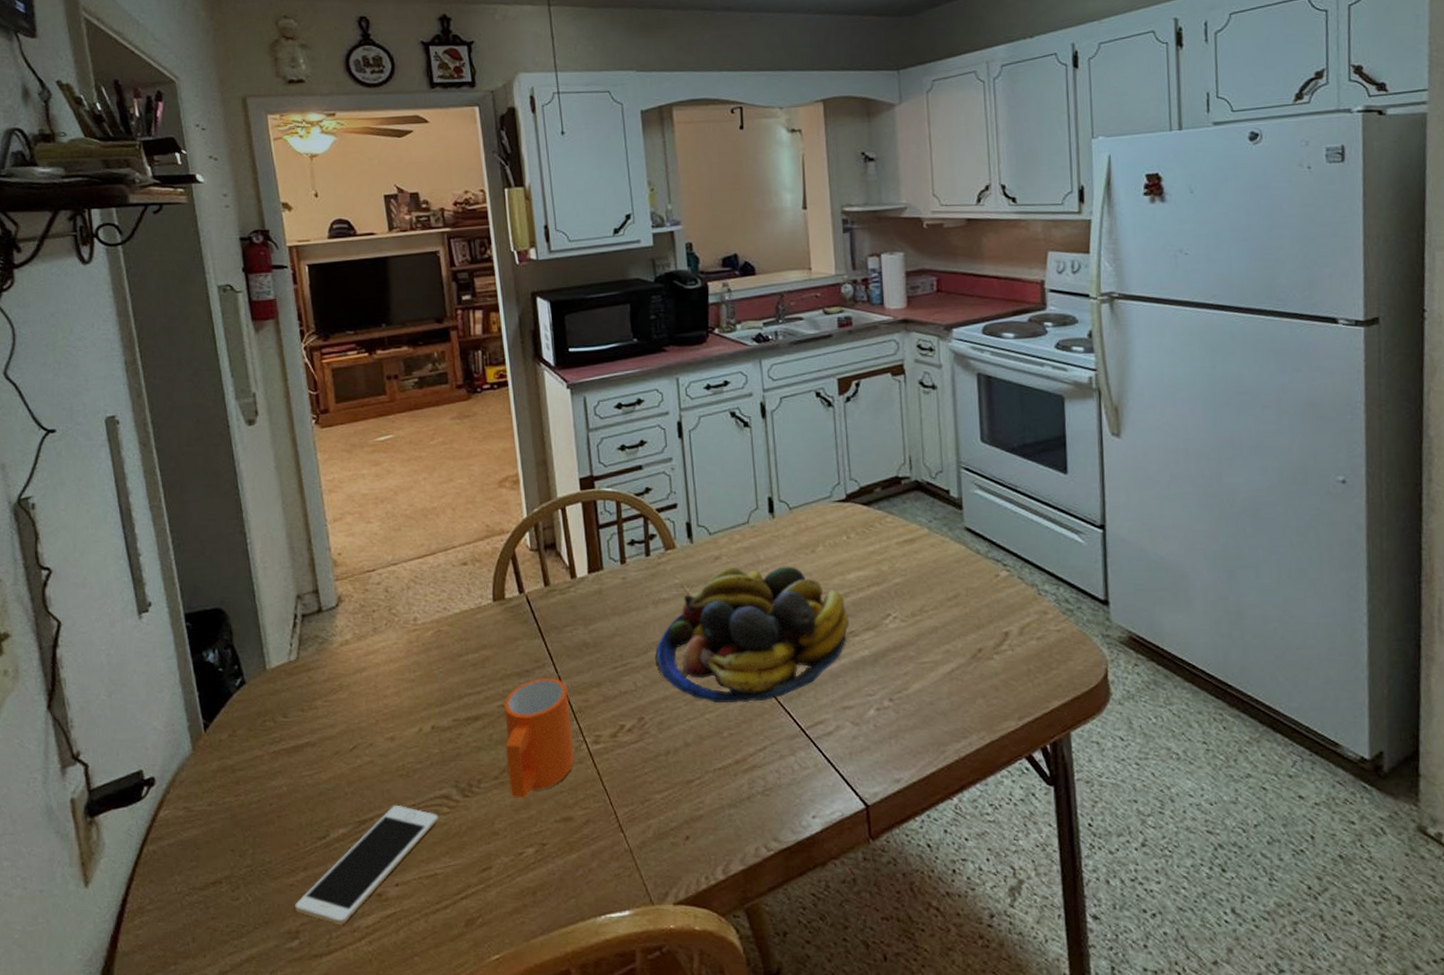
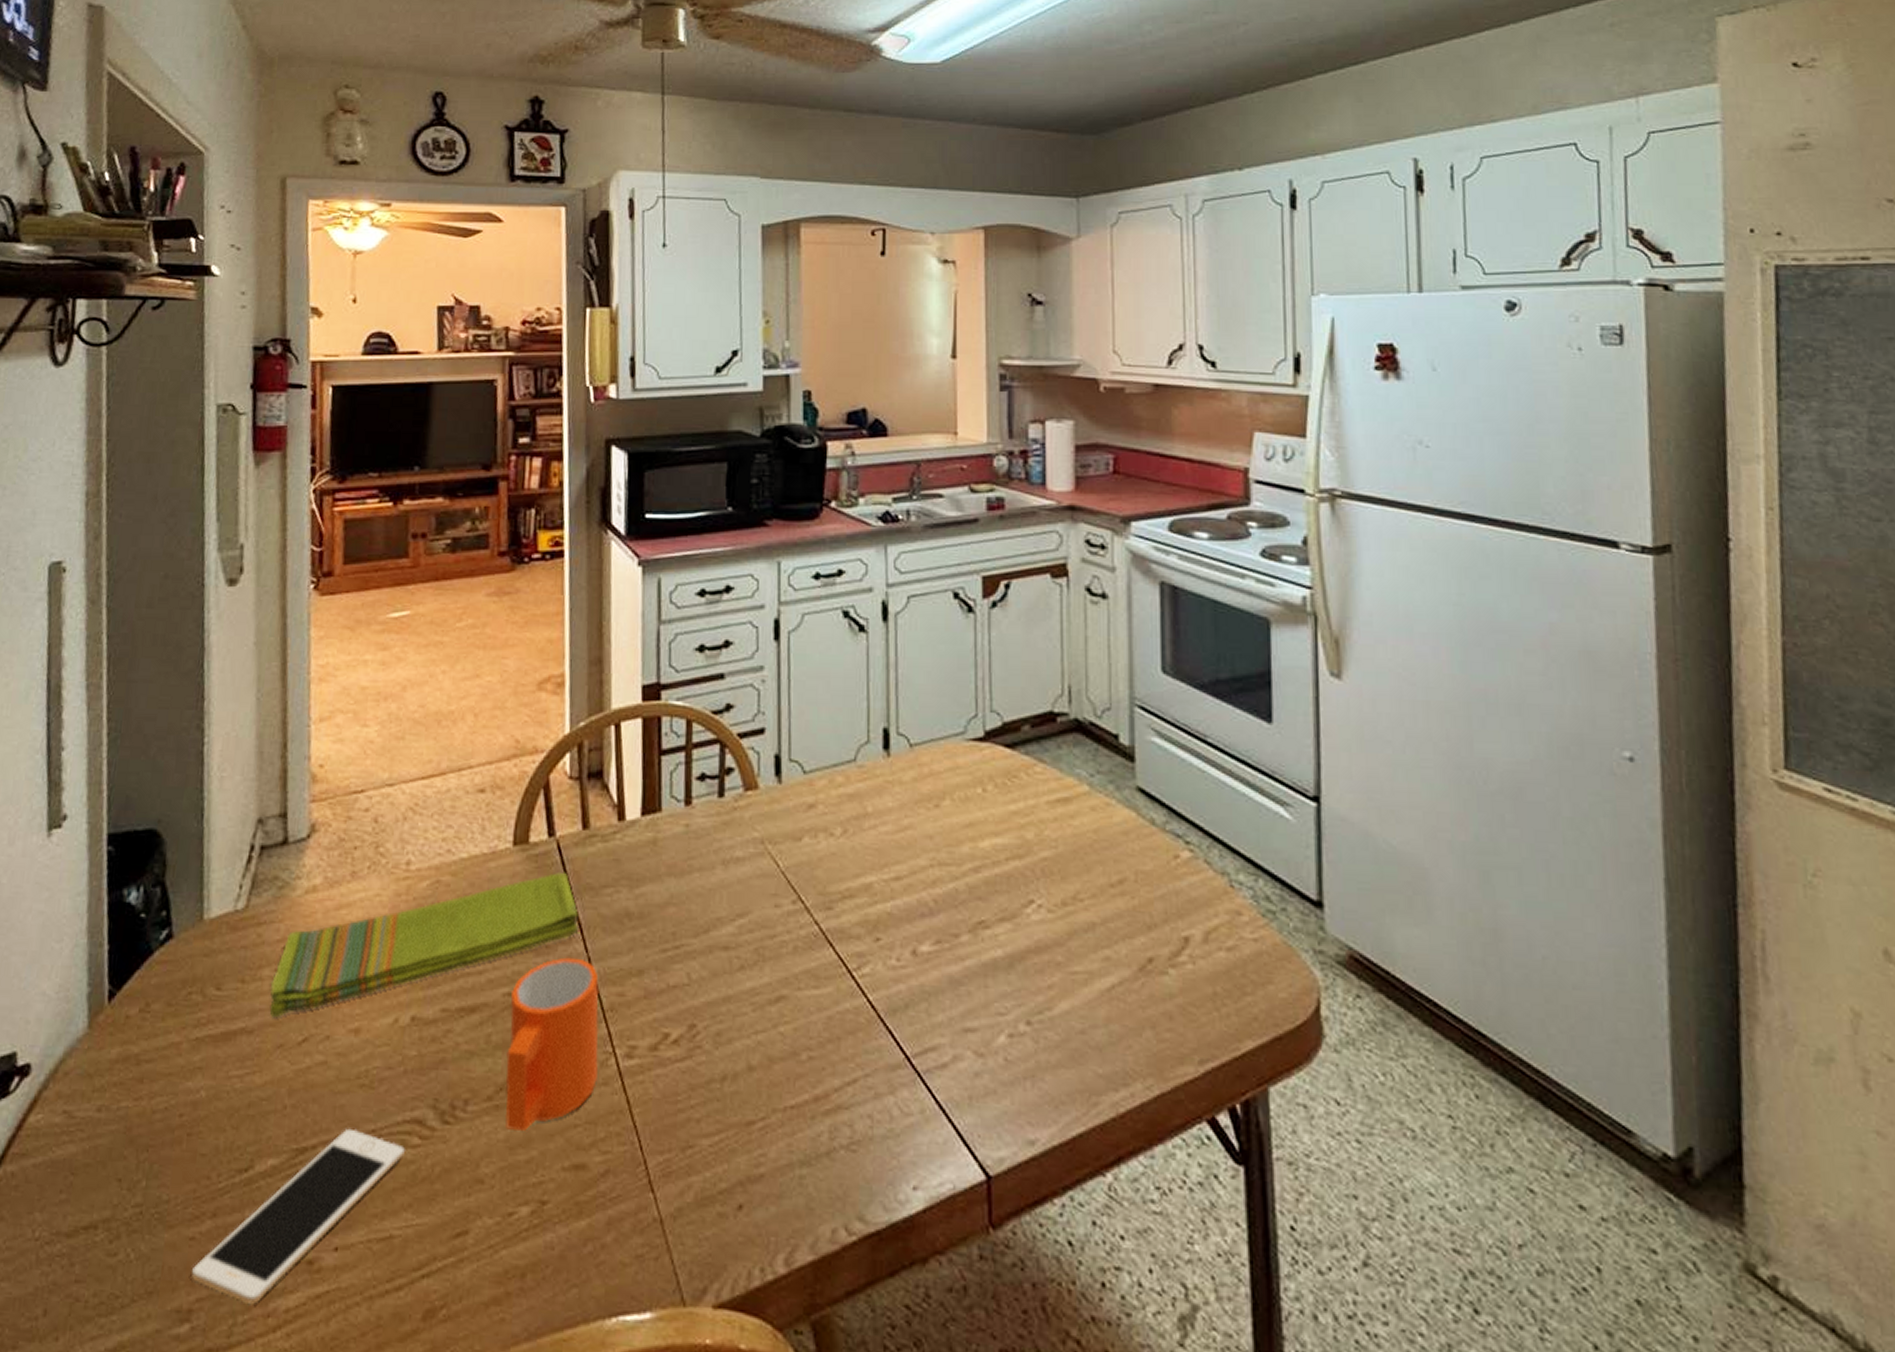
dish towel: none [324,617,549,734] -> present [270,871,578,1018]
fruit bowl: present [656,566,850,702] -> none [720,820,980,1013]

